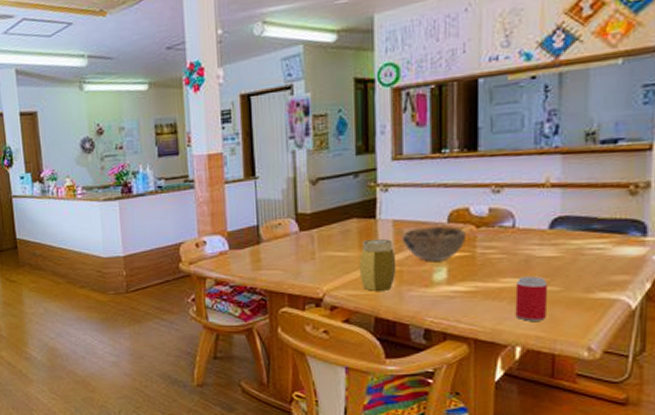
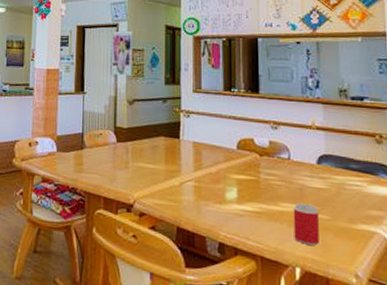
jar: present [358,239,397,291] -> none [164,156,196,203]
decorative bowl: present [403,226,465,261] -> none [201,151,251,182]

